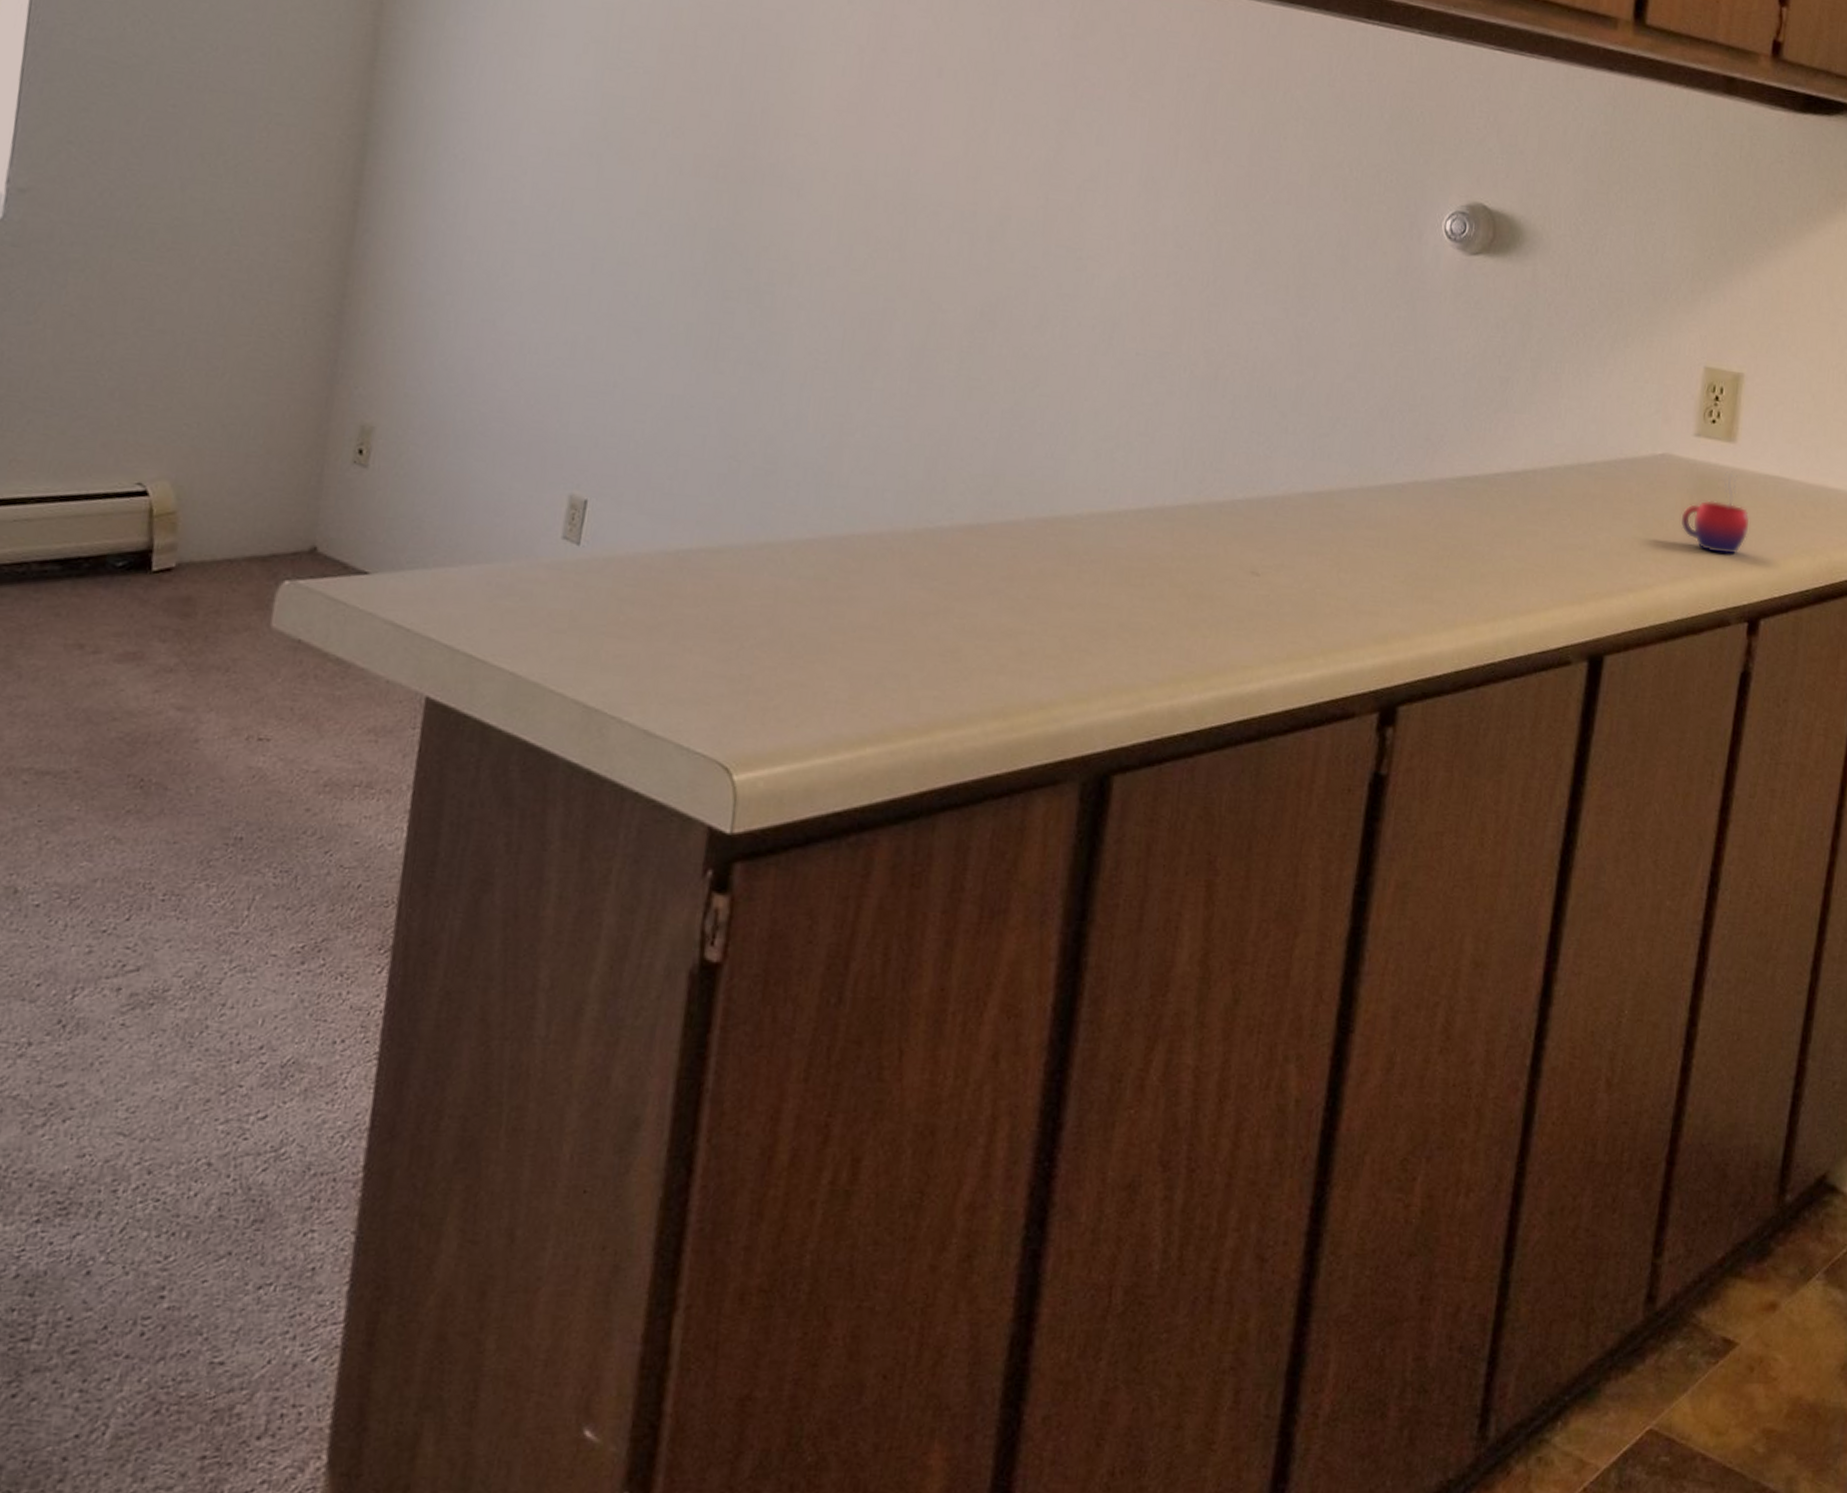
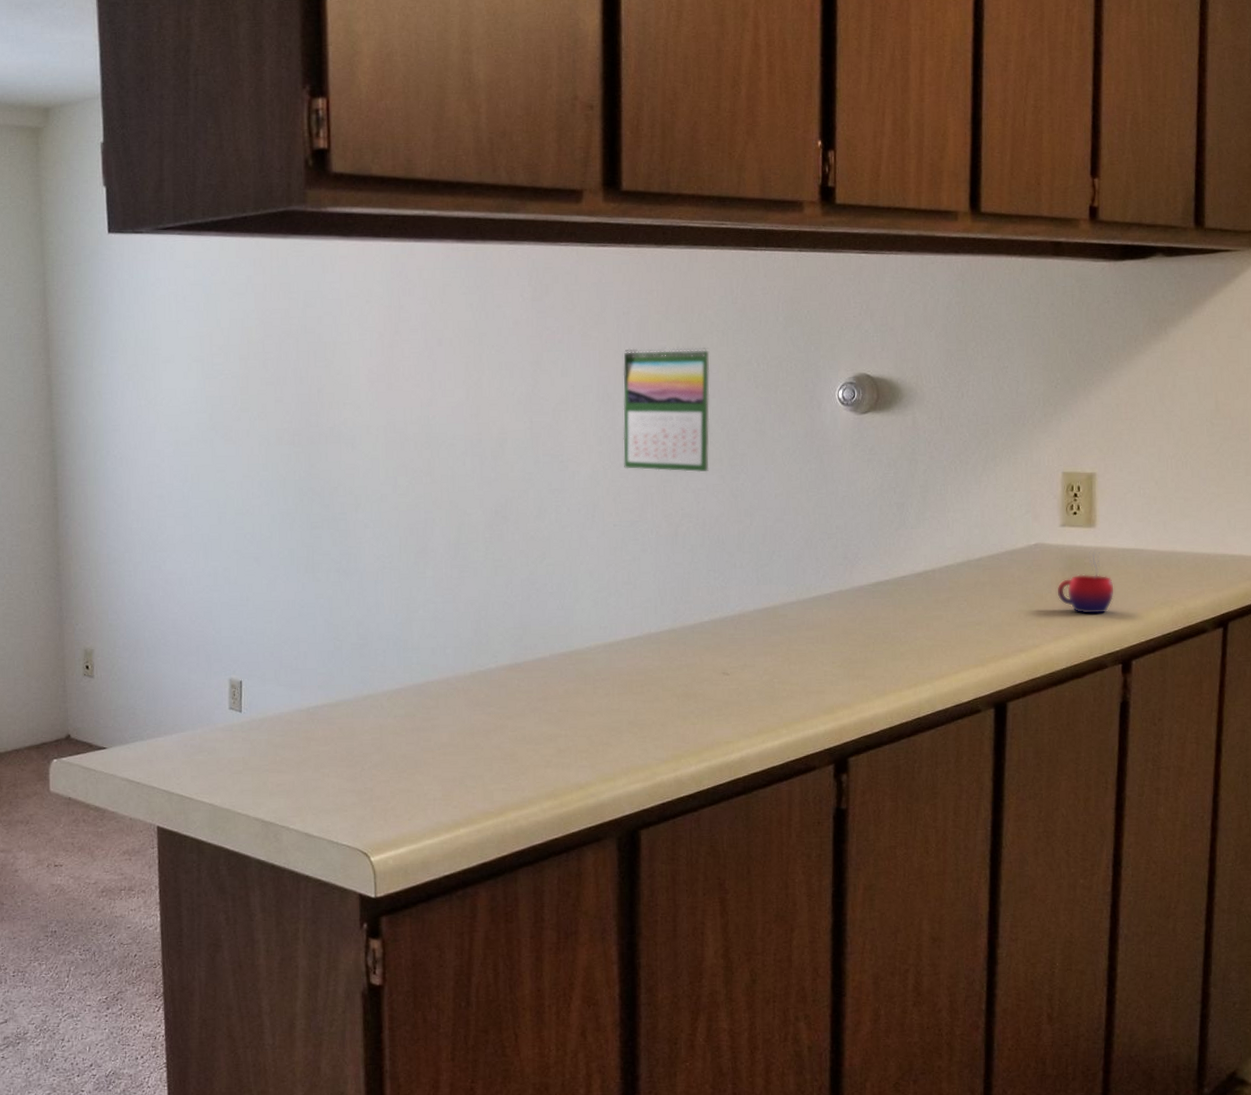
calendar: none [1160,122,1292,300] -> present [623,346,710,473]

